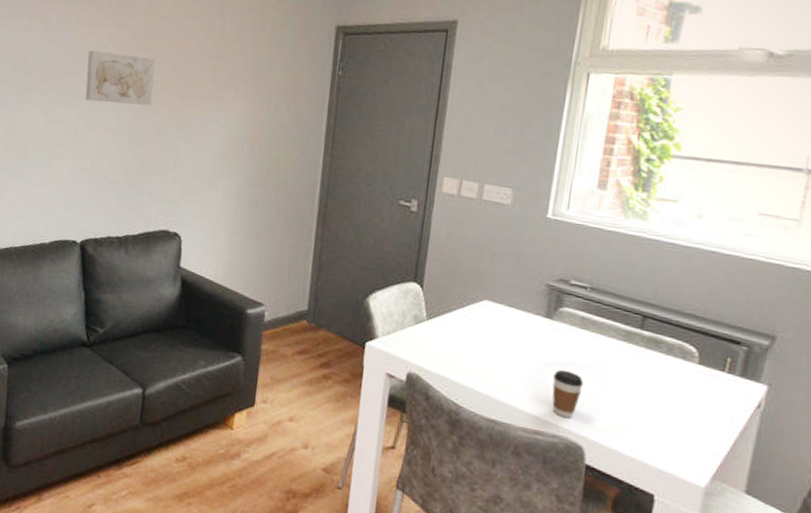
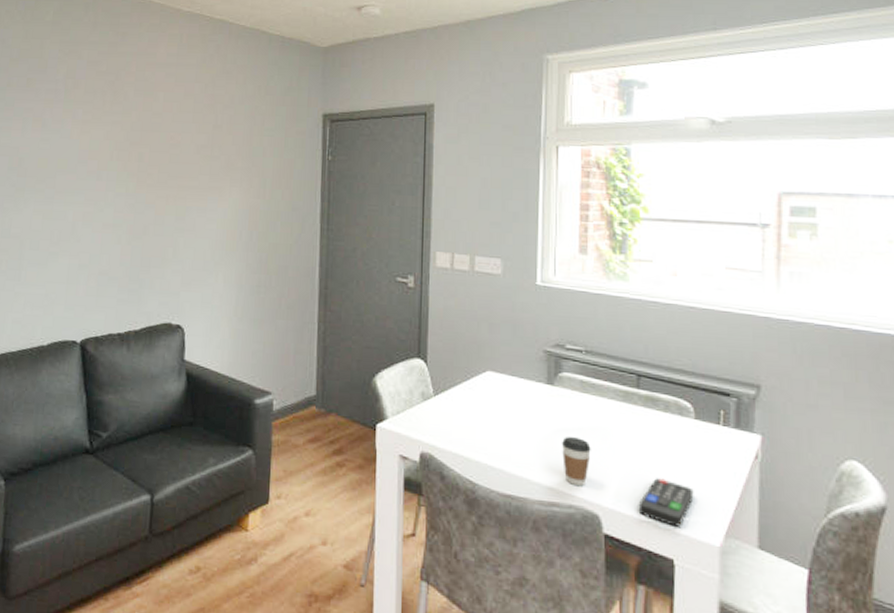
wall art: present [85,50,155,106] -> none [82,147,150,199]
remote control: none [624,417,686,465] -> present [638,478,694,527]

